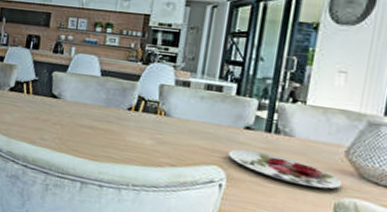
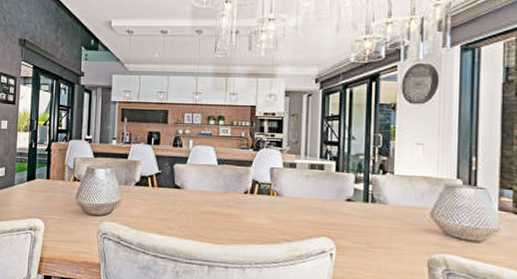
plate: present [228,149,343,189] -> none [335,219,432,248]

